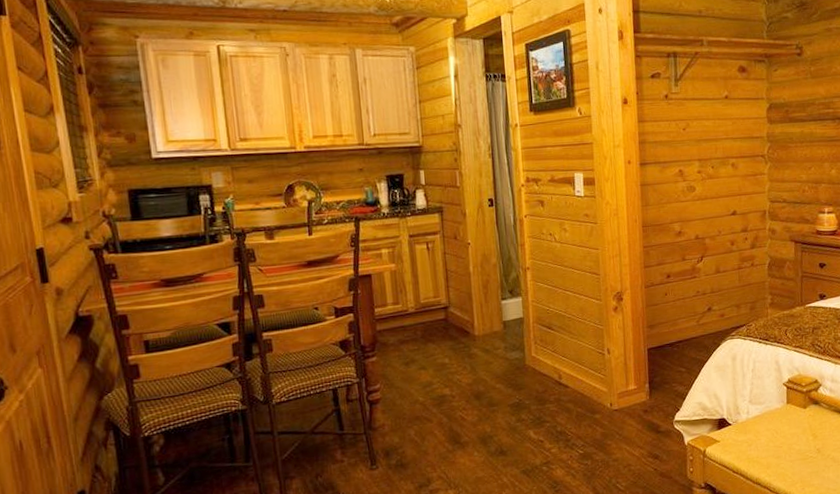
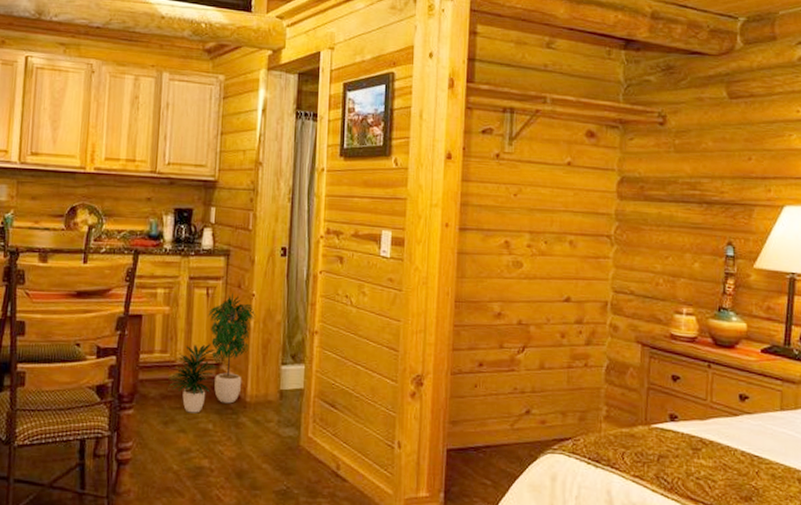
potted plant: none [404,244,474,352] -> present [168,293,256,413]

